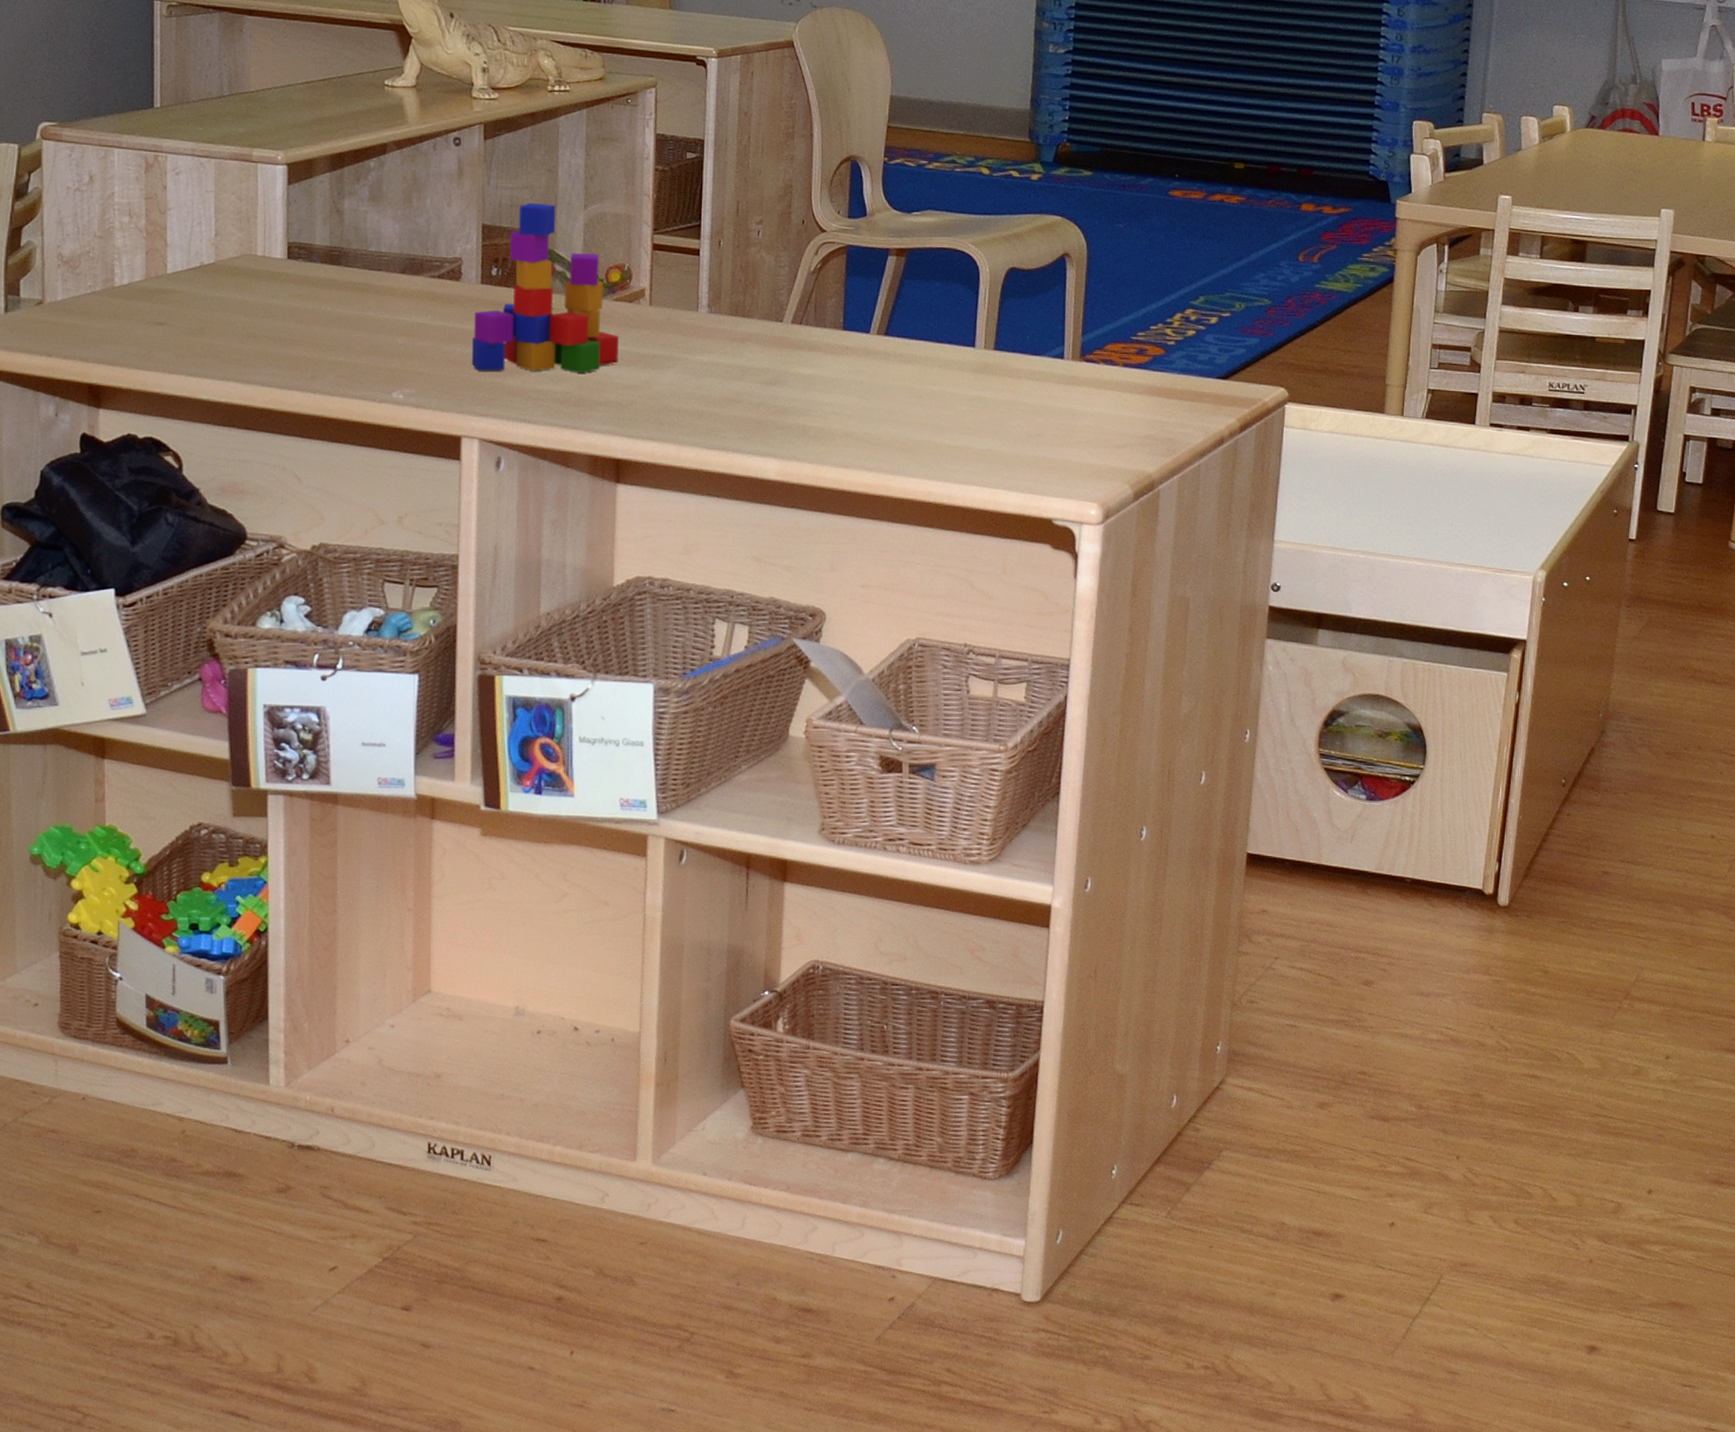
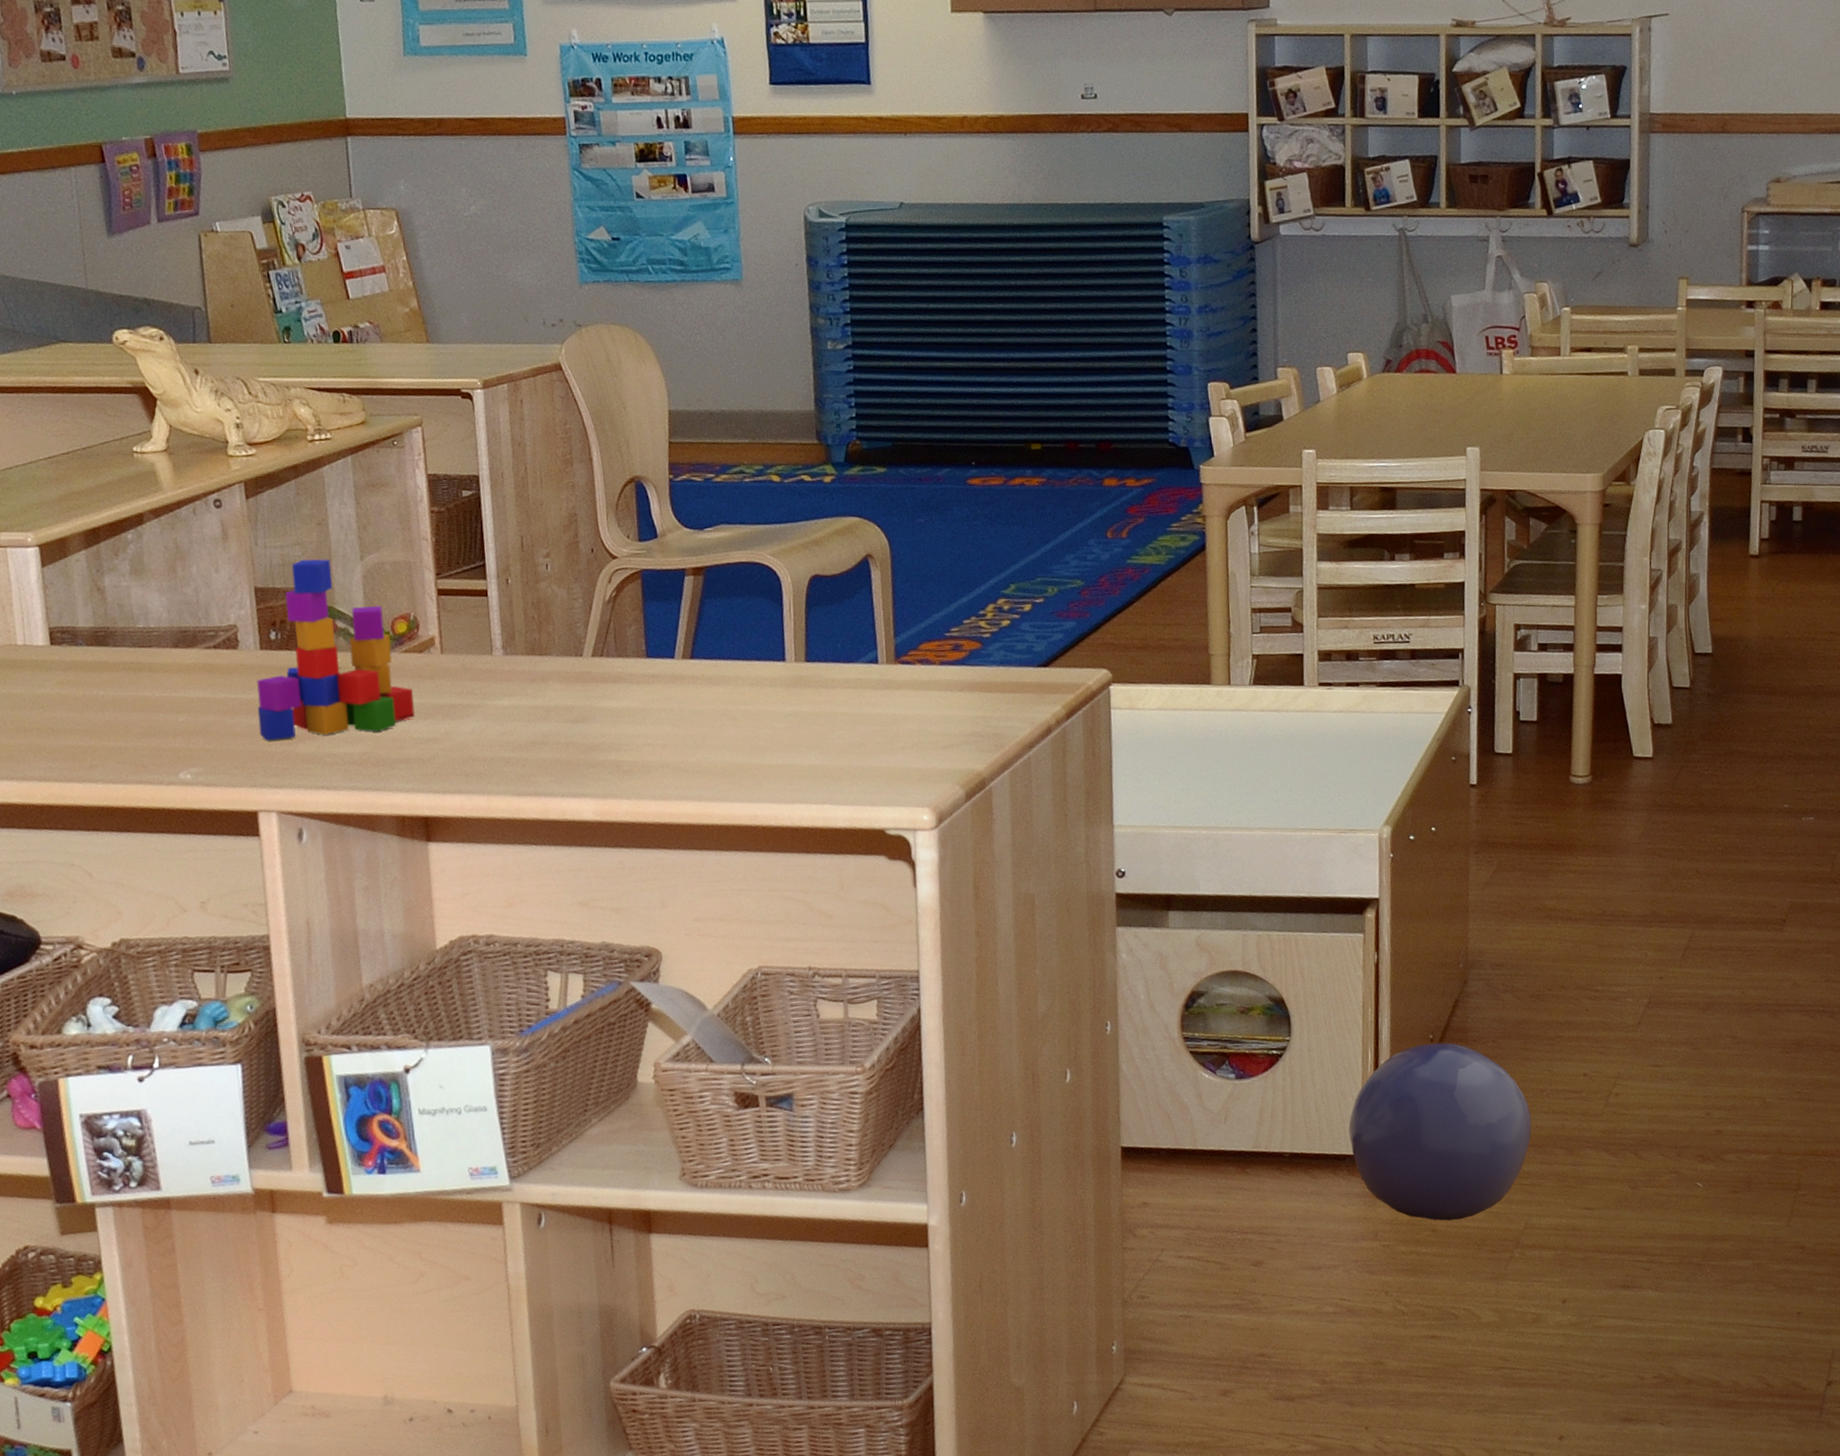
ball: none [1472,788,1655,964] -> present [1348,1042,1532,1221]

